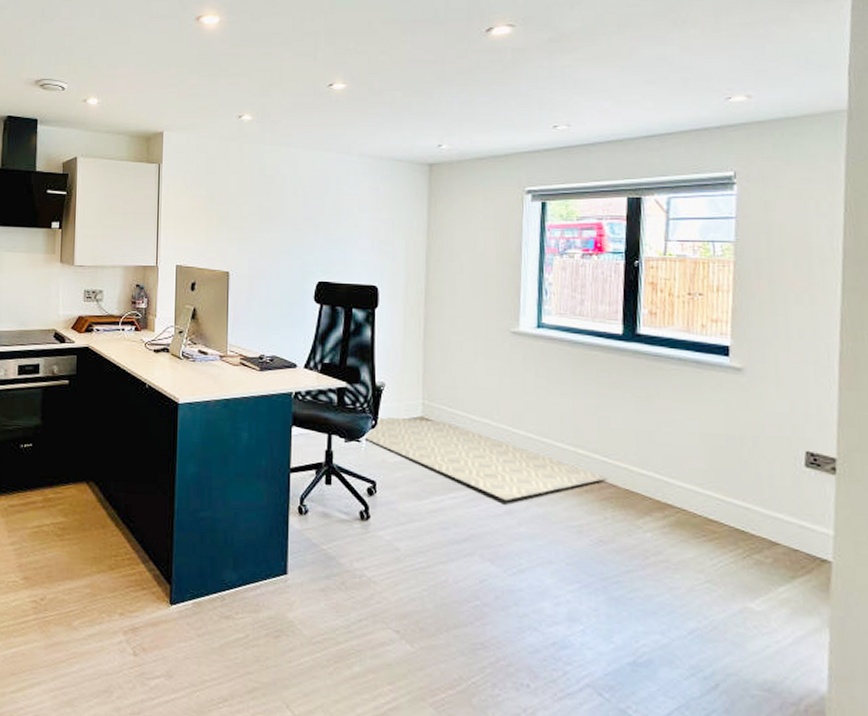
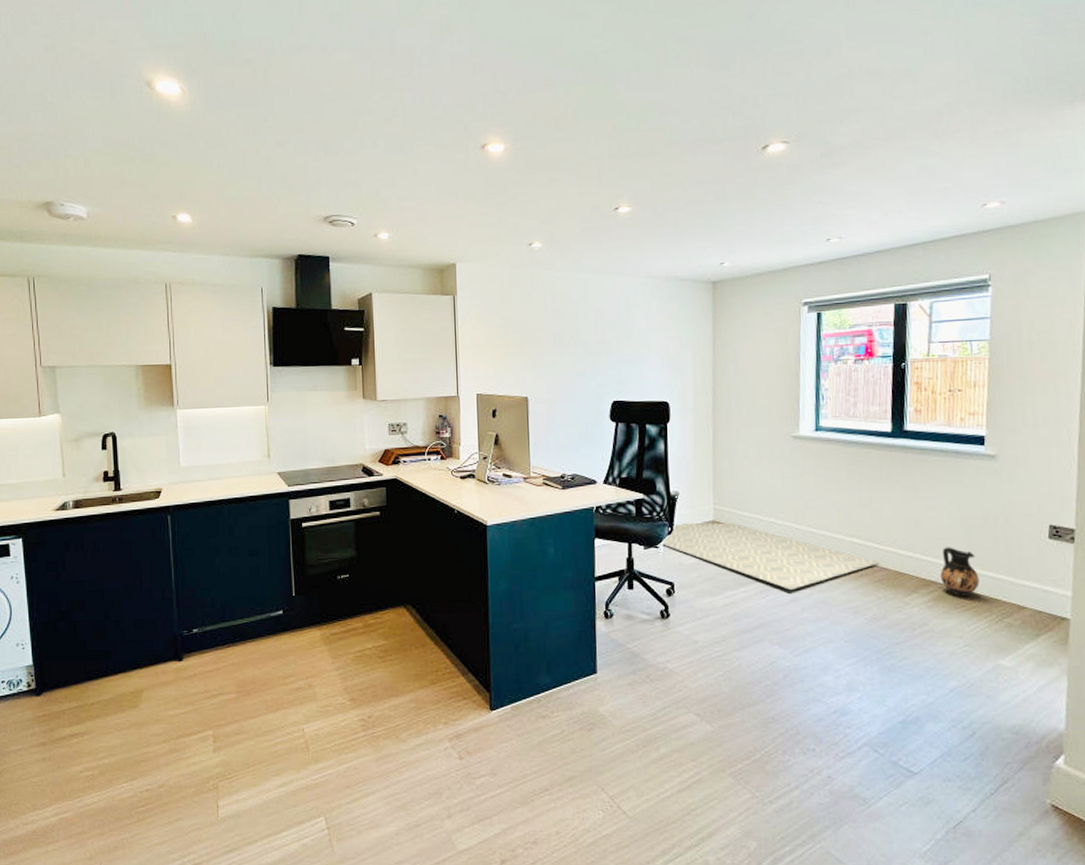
ceramic jug: none [677,467,724,525] -> present [940,547,980,596]

